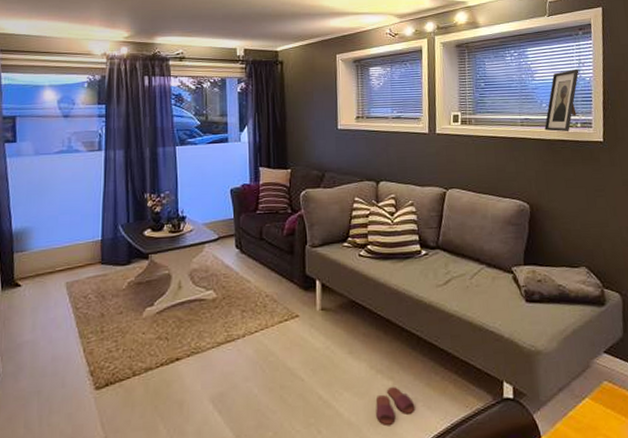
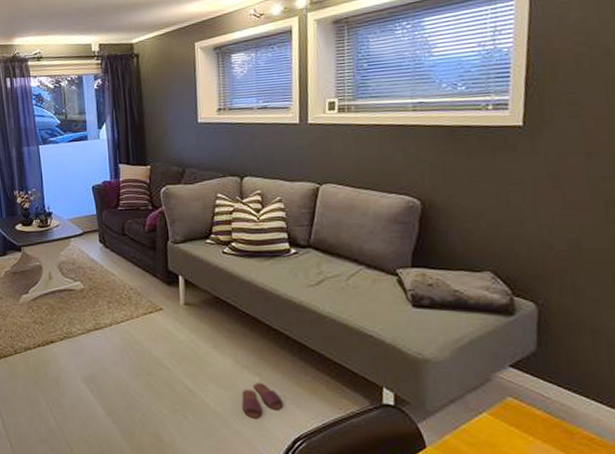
picture frame: present [544,69,579,132] -> none [443,39,494,117]

